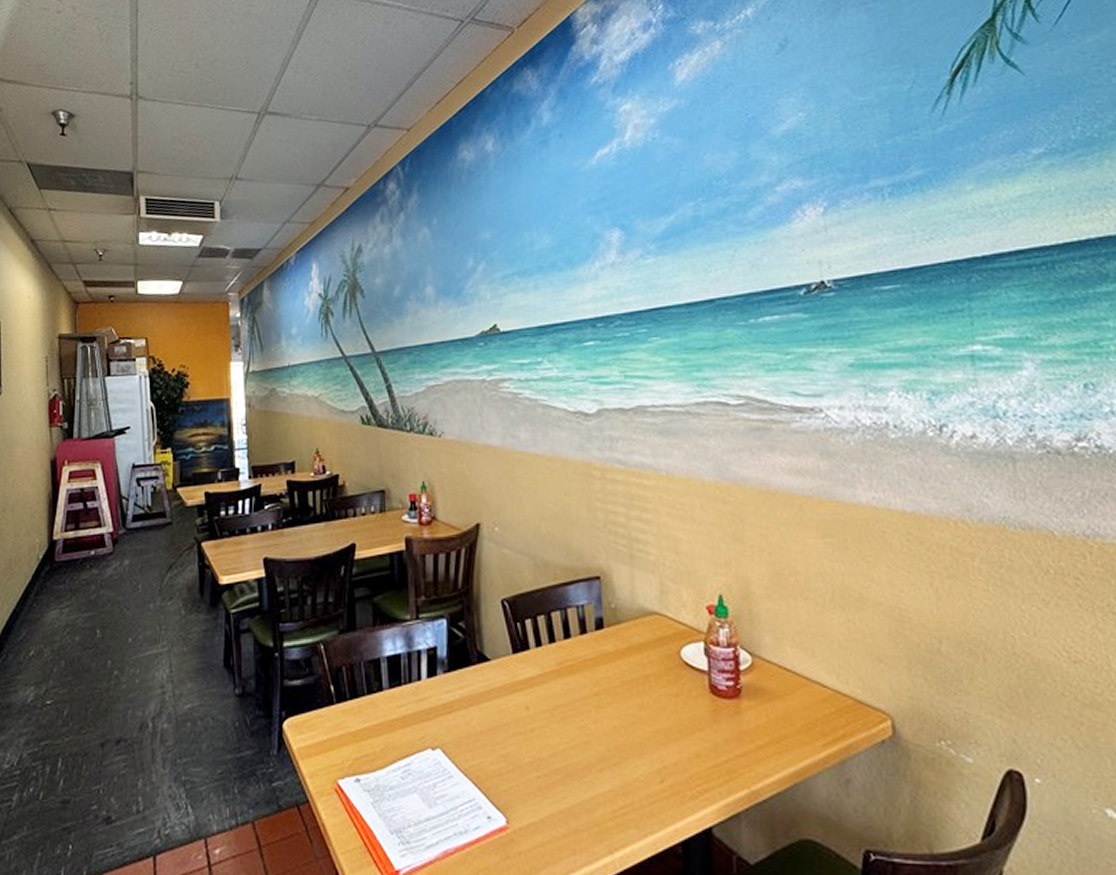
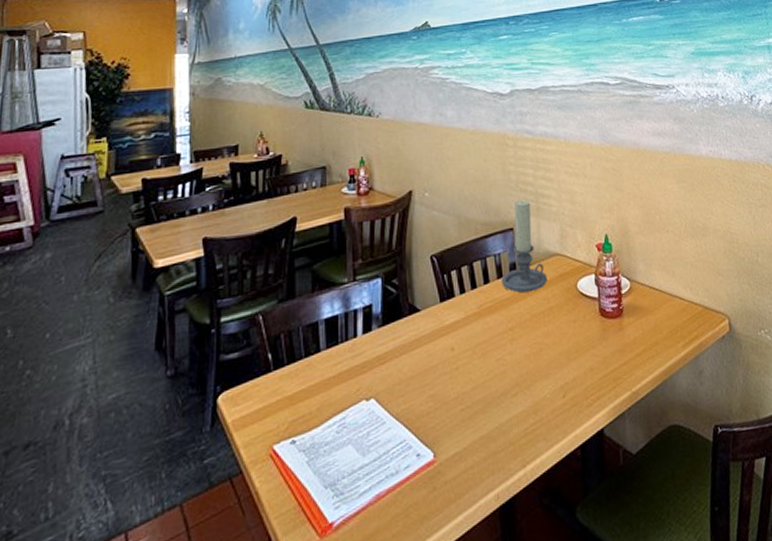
candle holder: none [585,544,642,655] -> present [501,199,547,293]

